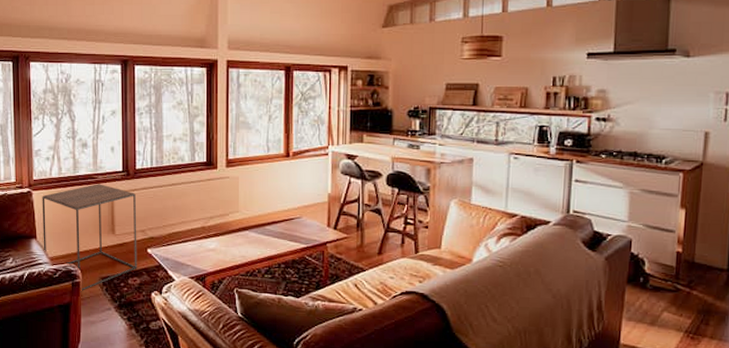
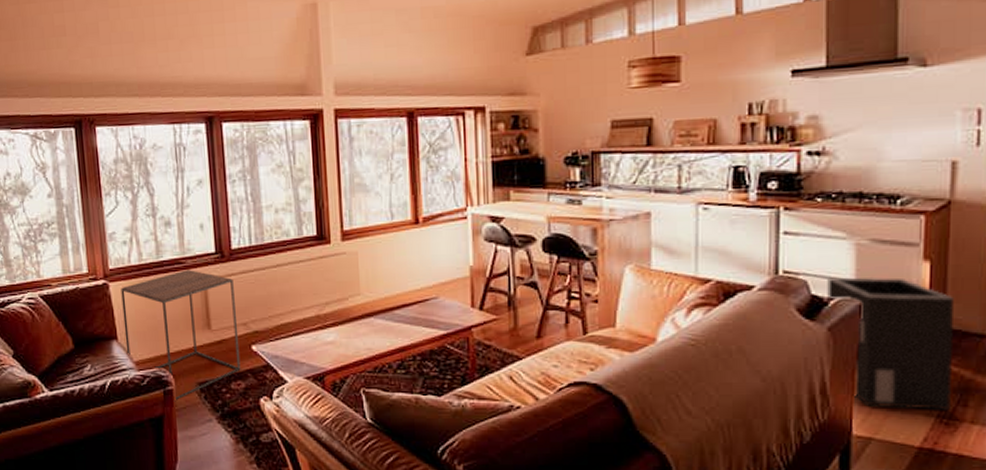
speaker: none [606,218,702,327] -> present [827,277,954,410]

